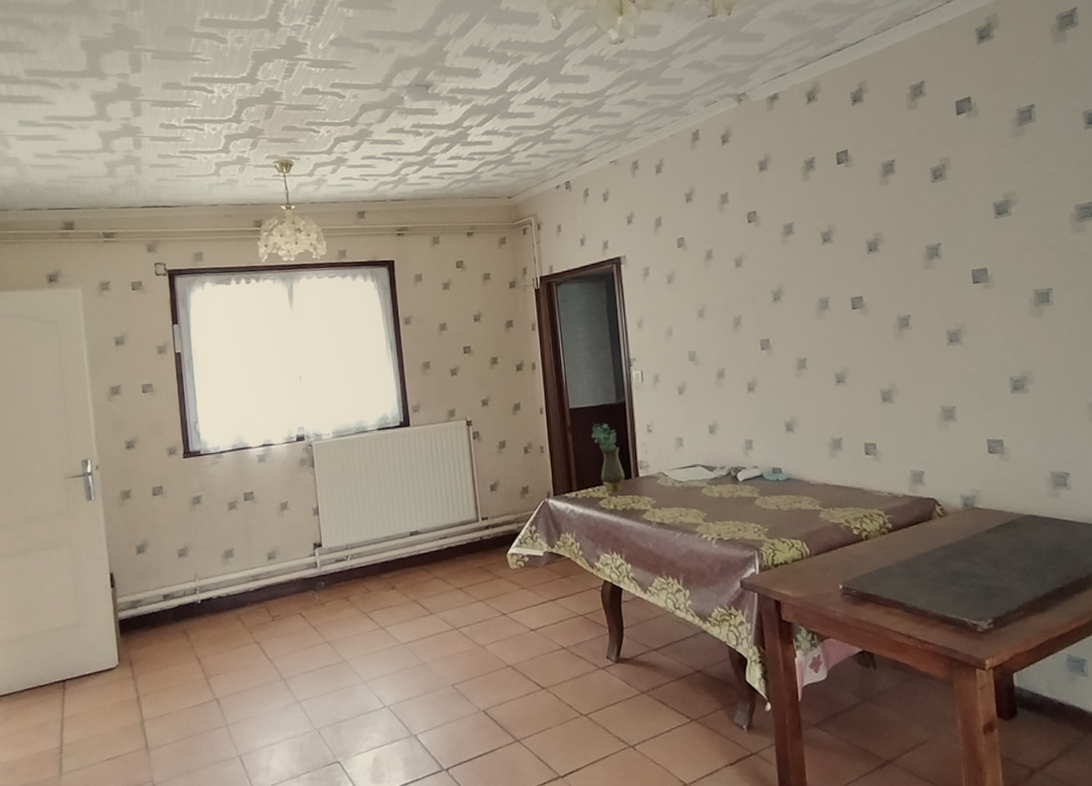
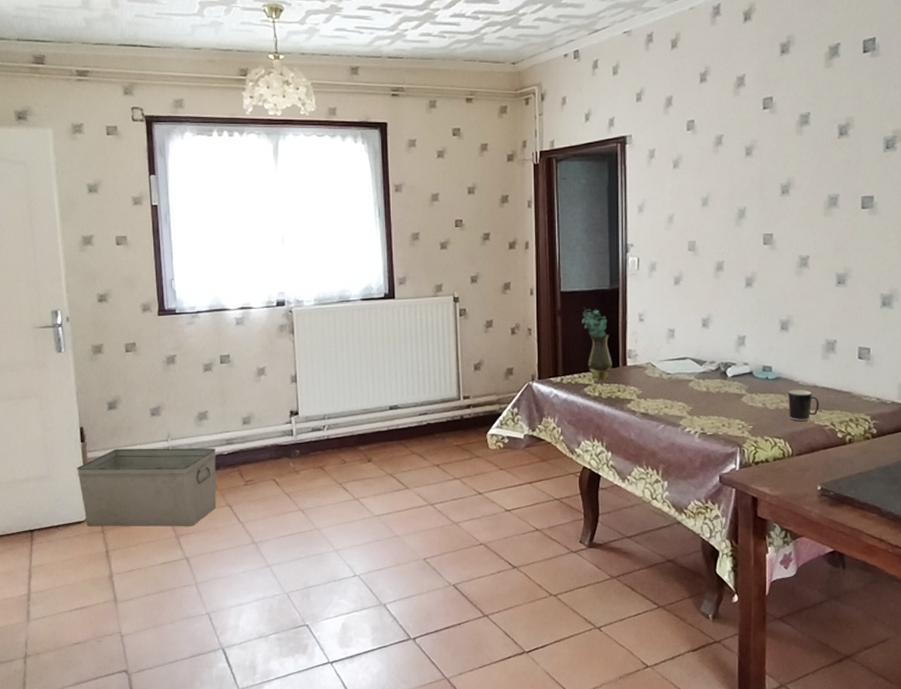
storage bin: none [107,585,245,673] -> present [77,447,217,527]
mug: none [799,488,833,521] -> present [787,389,819,422]

